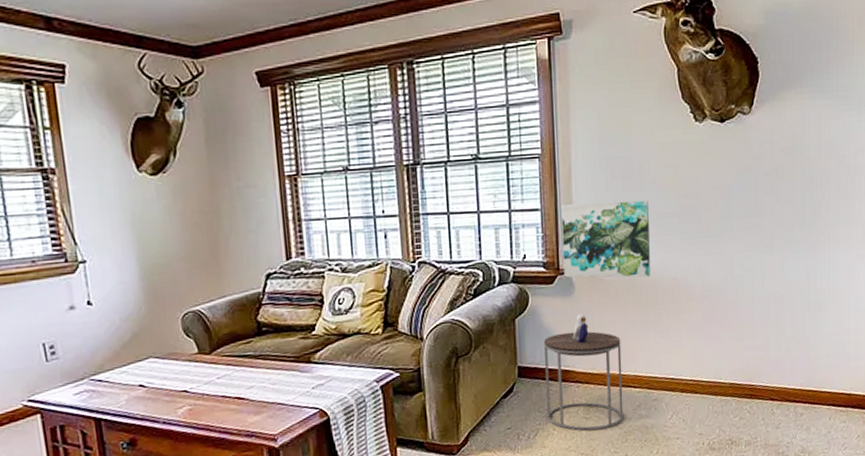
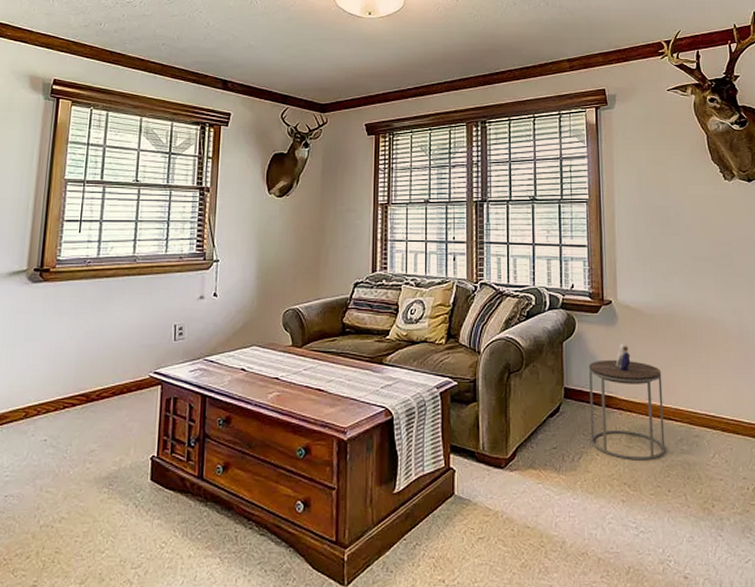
wall art: present [561,201,650,278] -> none [605,244,688,315]

